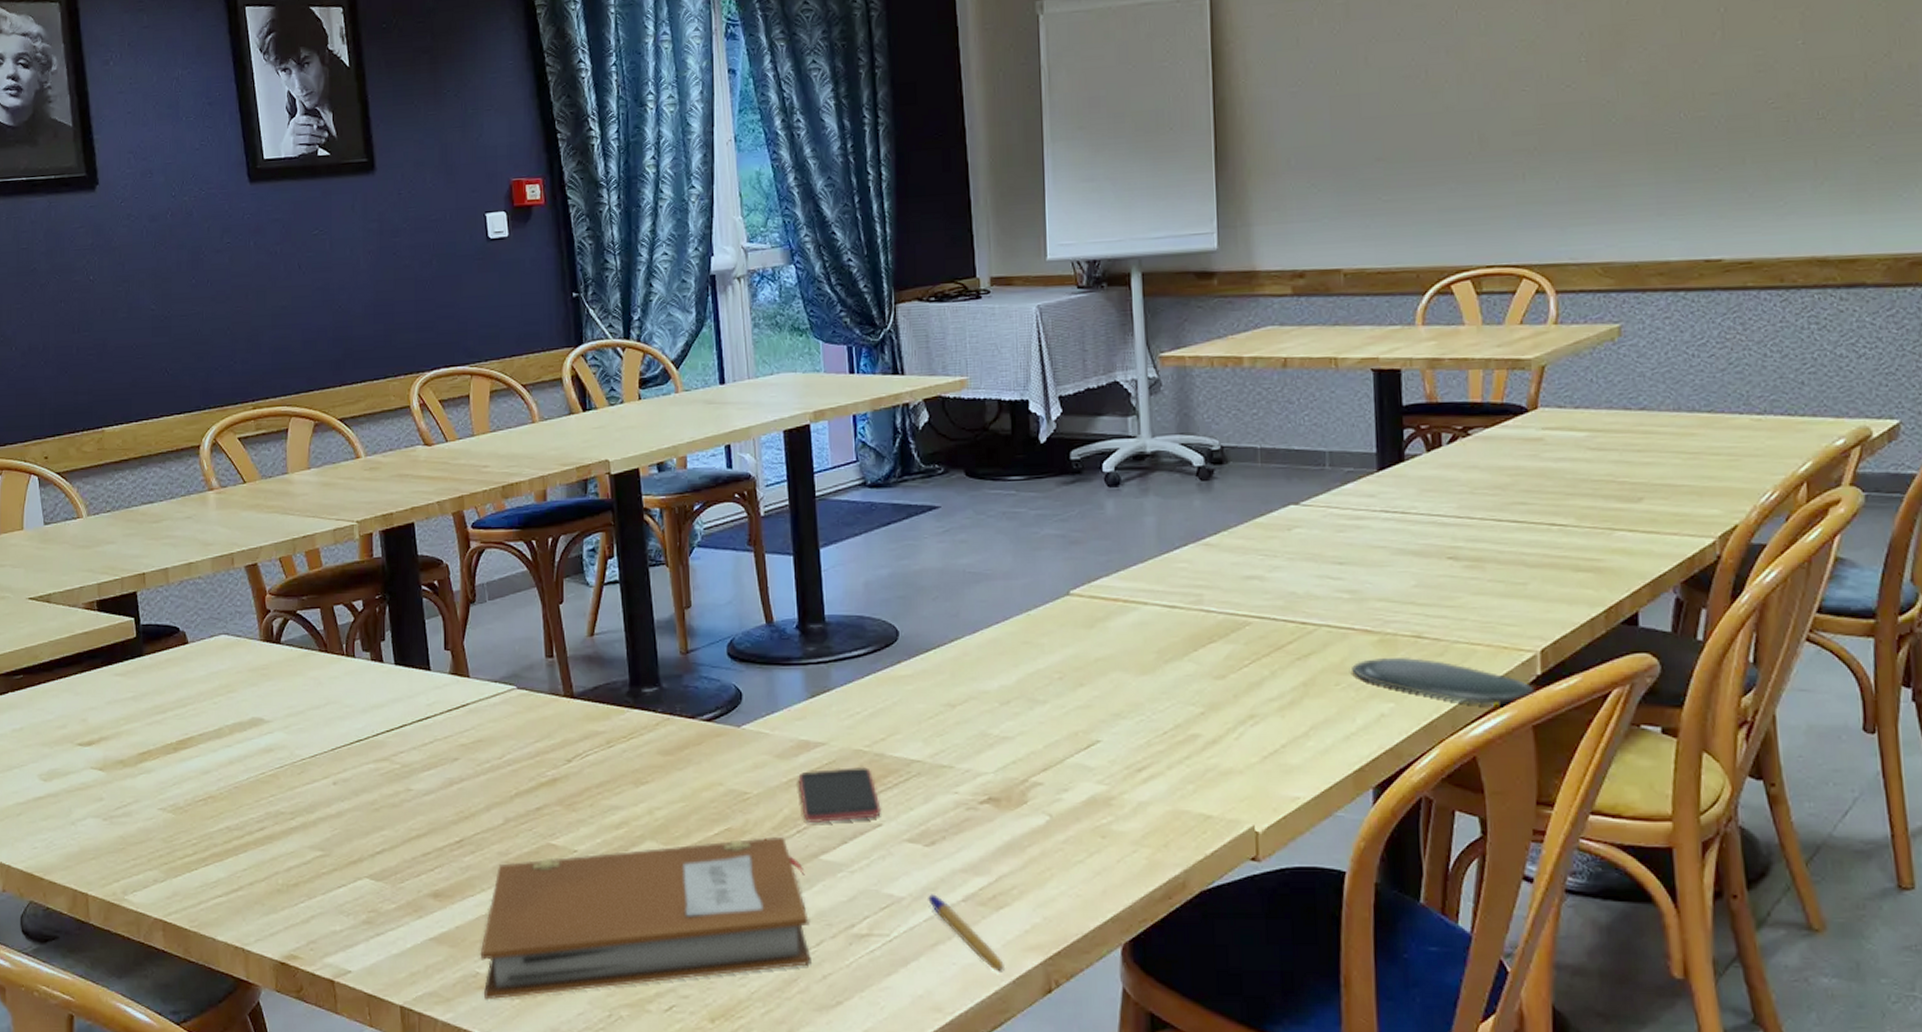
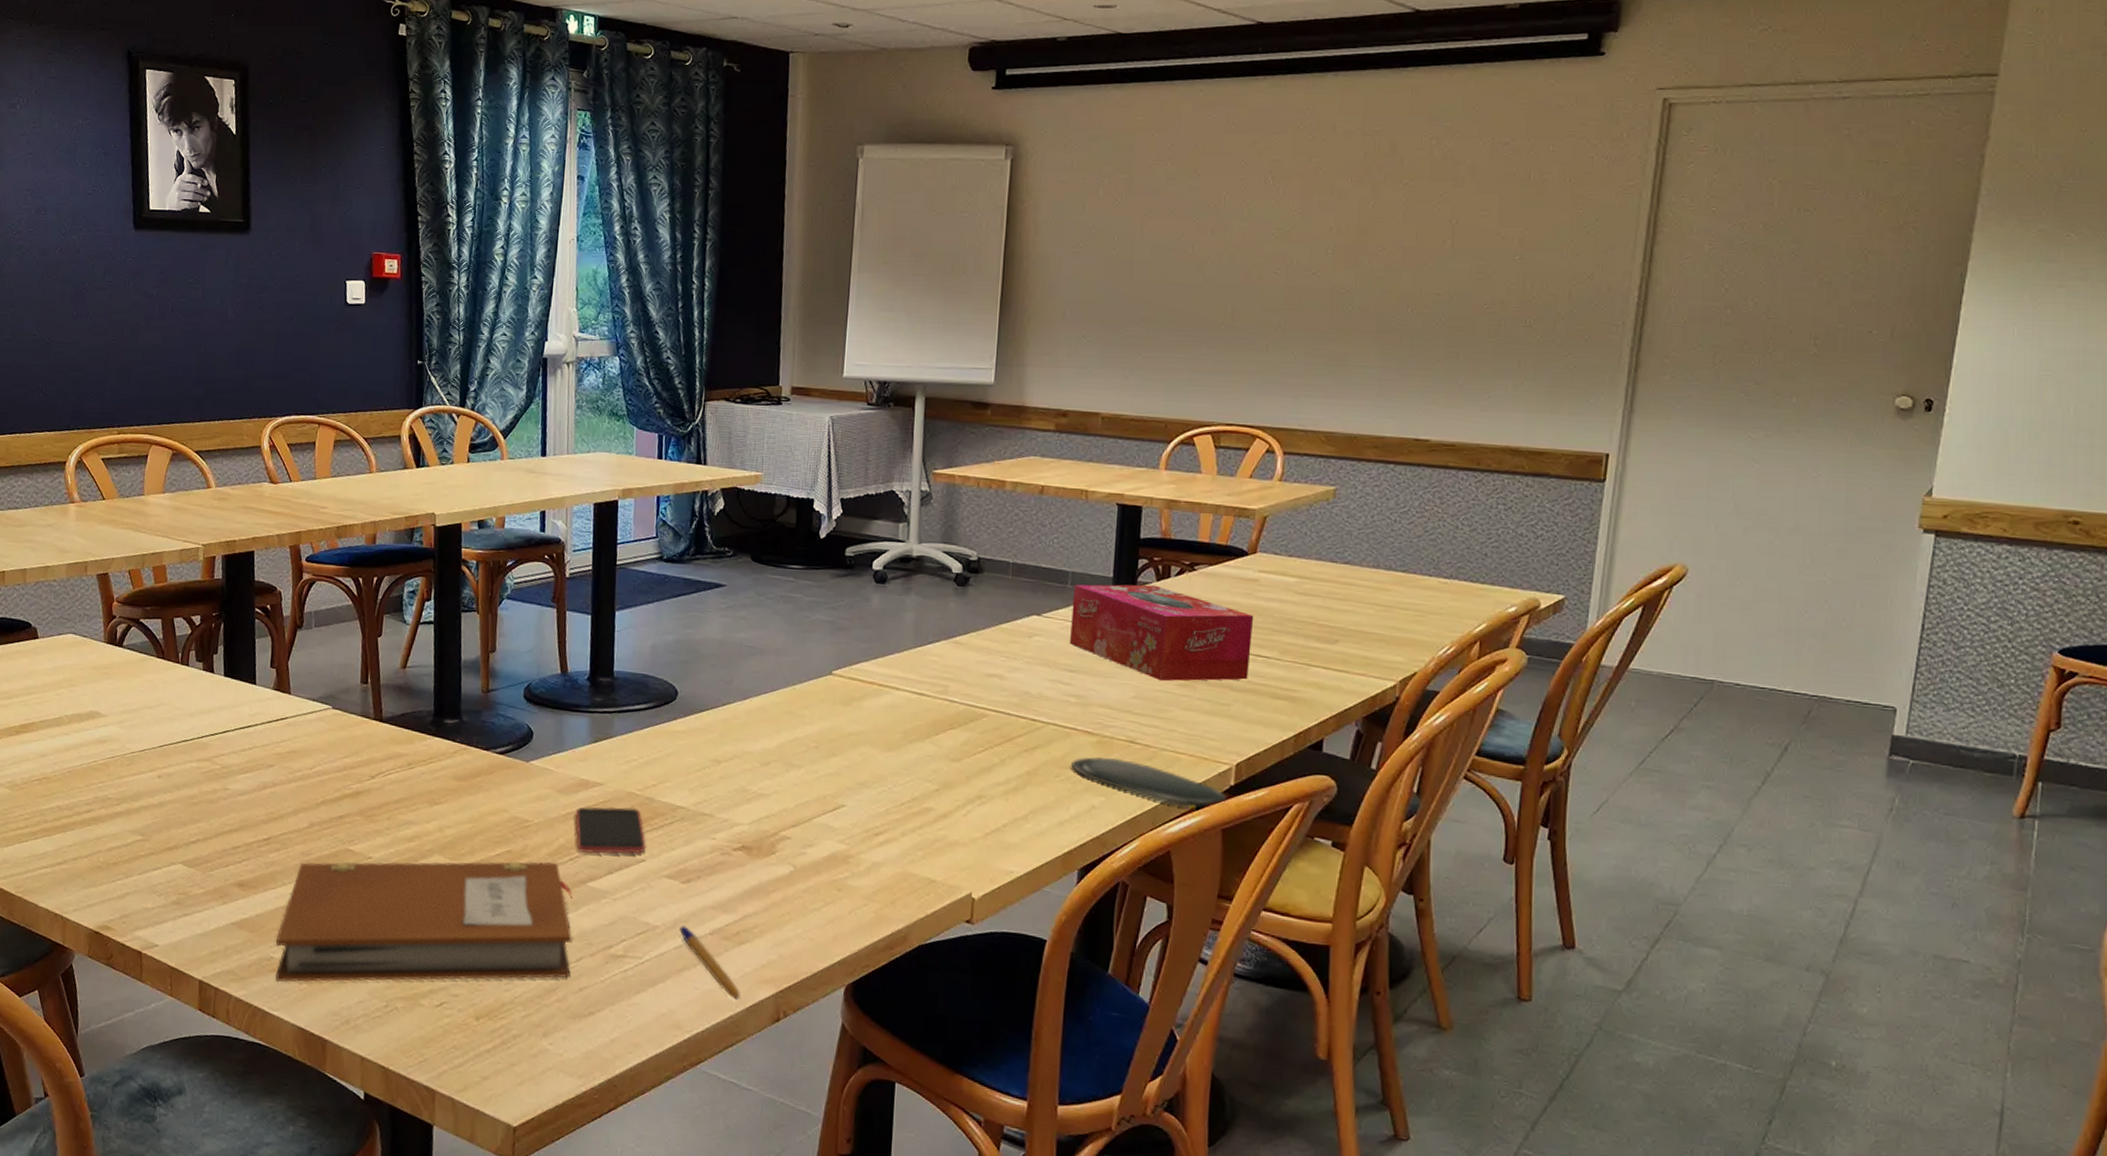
tissue box: none [1332,456,1544,565] -> present [1070,584,1254,682]

